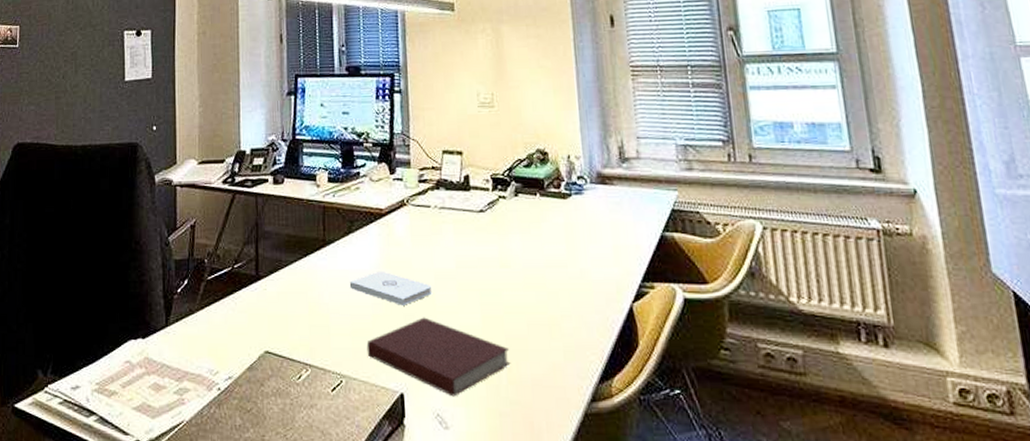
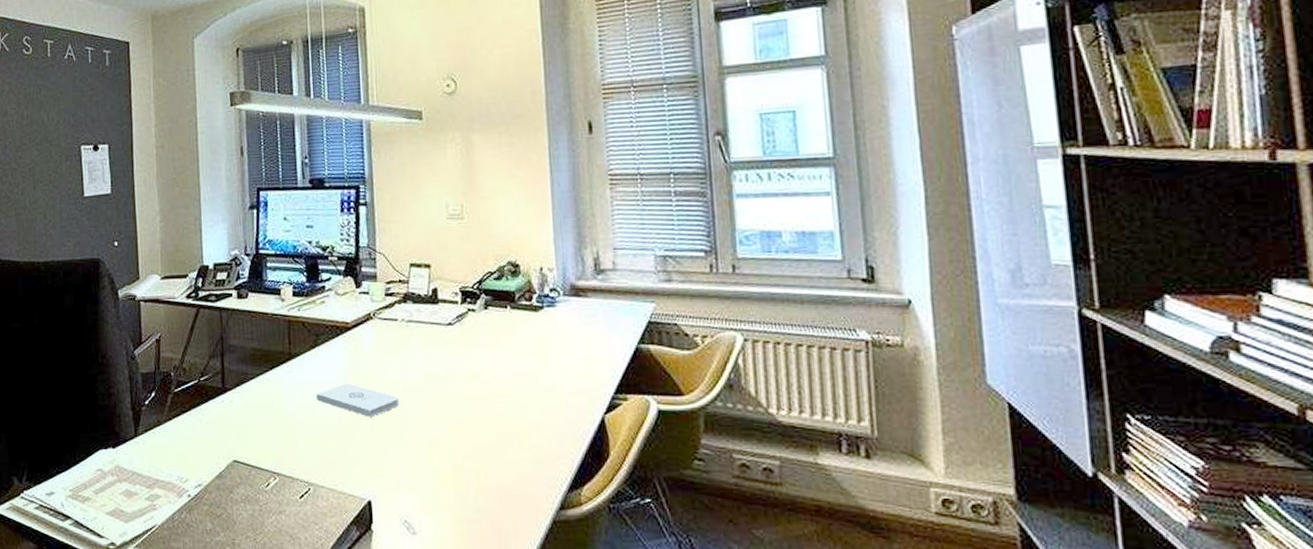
notebook: present [366,317,511,397] -> none [334,428,479,504]

